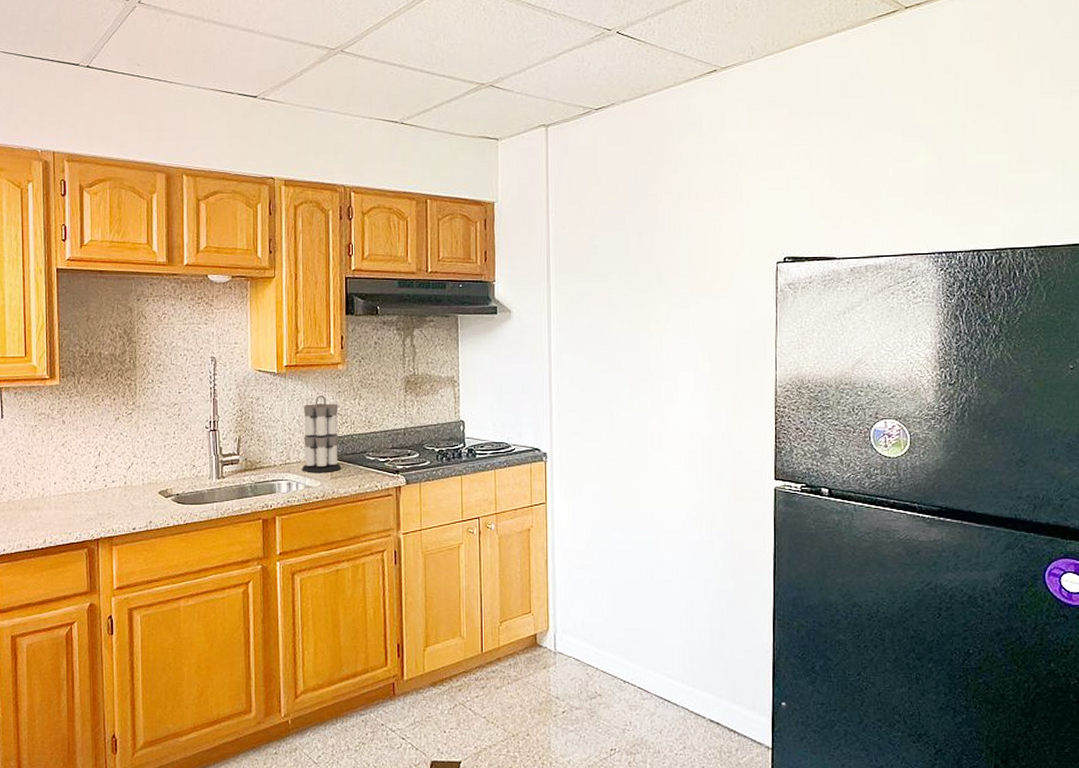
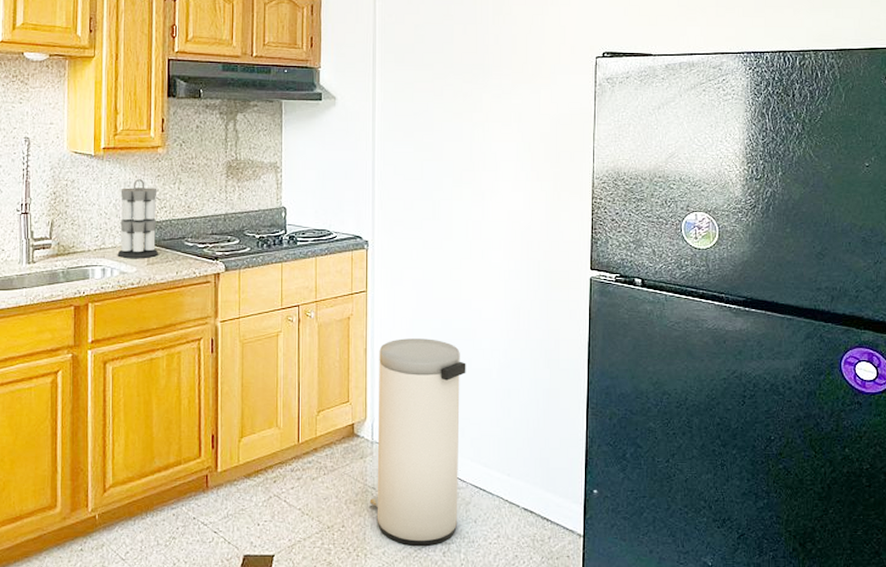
pedal bin: none [553,550,648,756] -> present [369,338,466,547]

